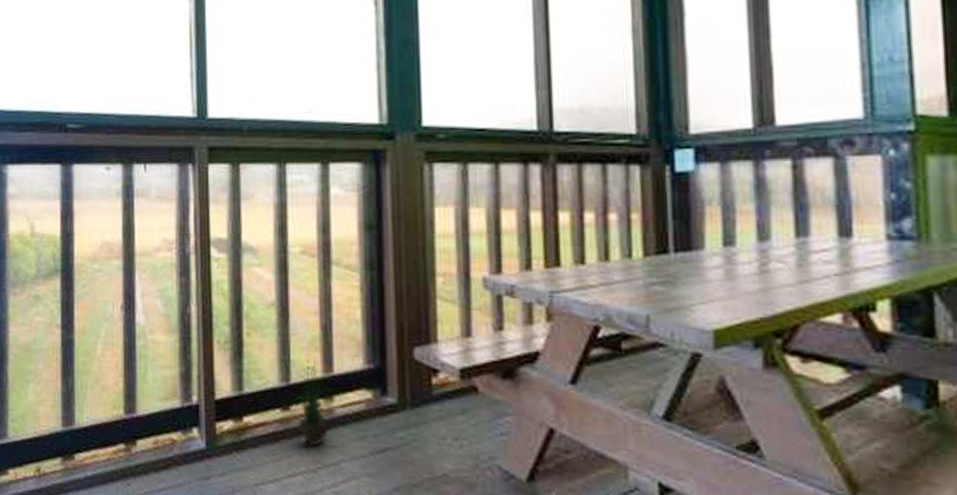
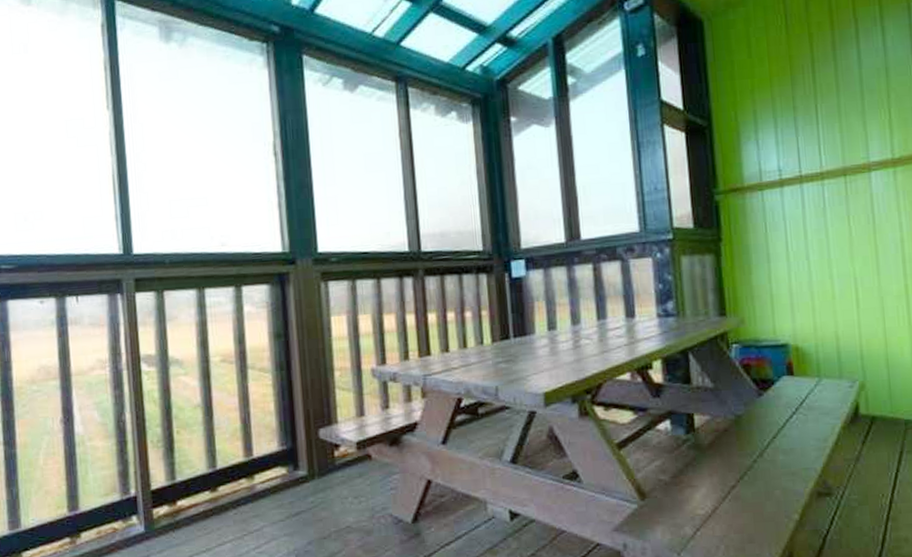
potted plant: present [289,359,334,448] -> none [217,447,255,520]

